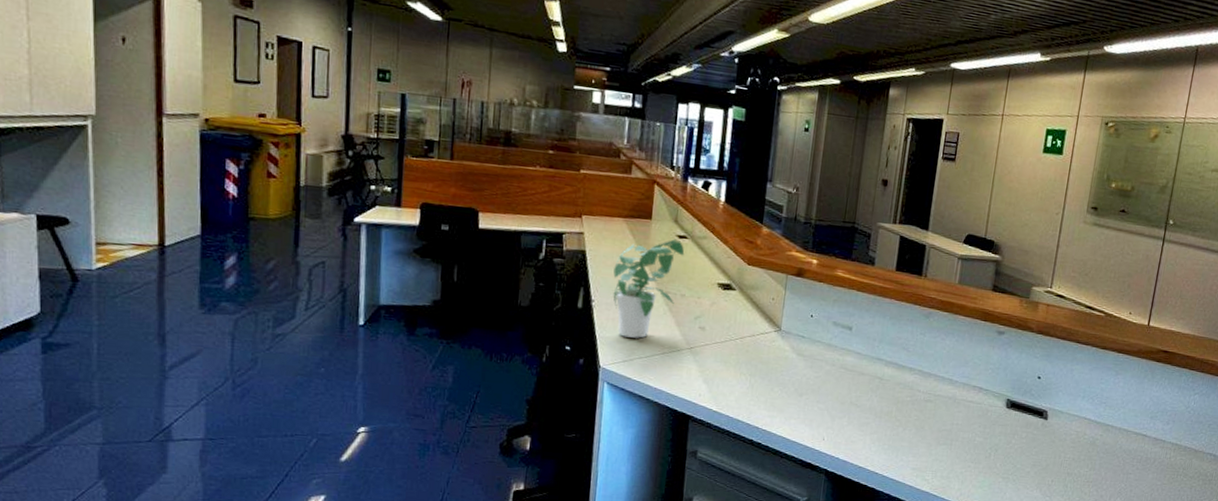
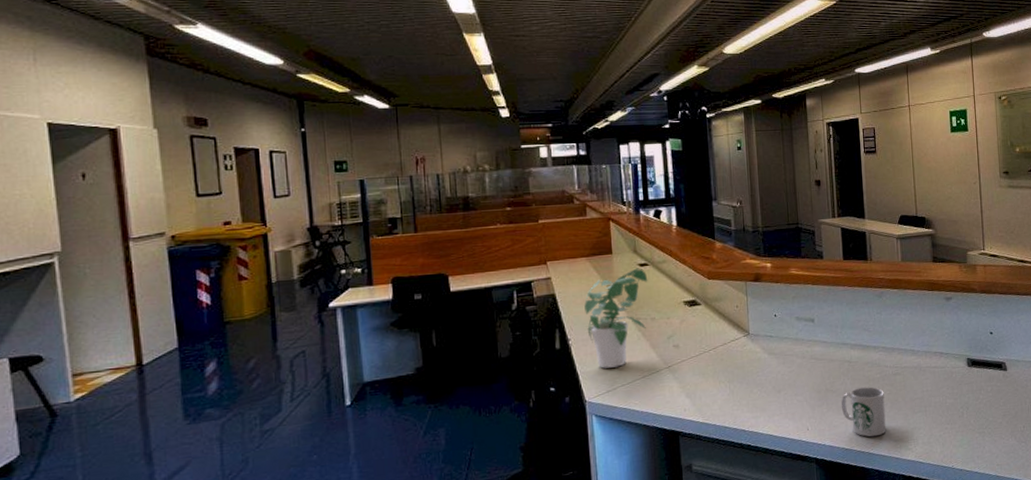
mug: none [862,407,911,461] -> present [841,387,886,437]

